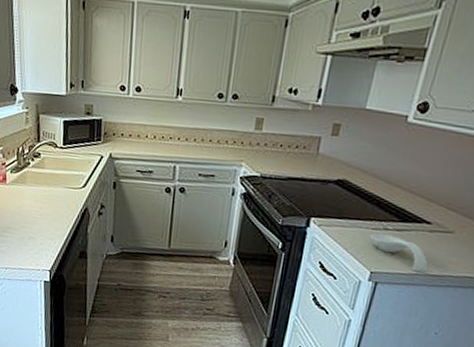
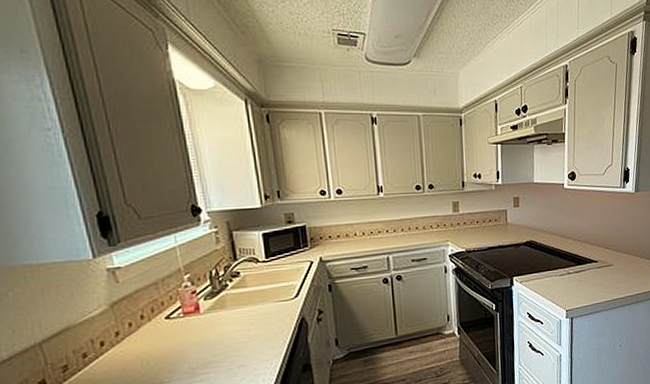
spoon rest: present [369,233,429,273] -> none [559,277,604,302]

